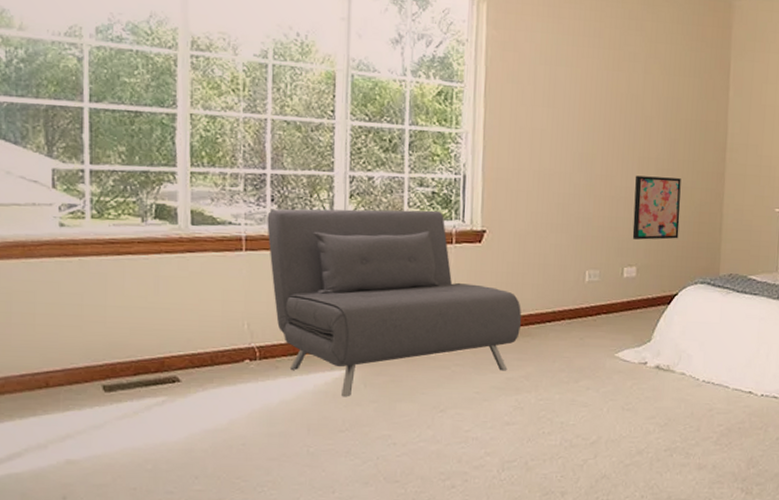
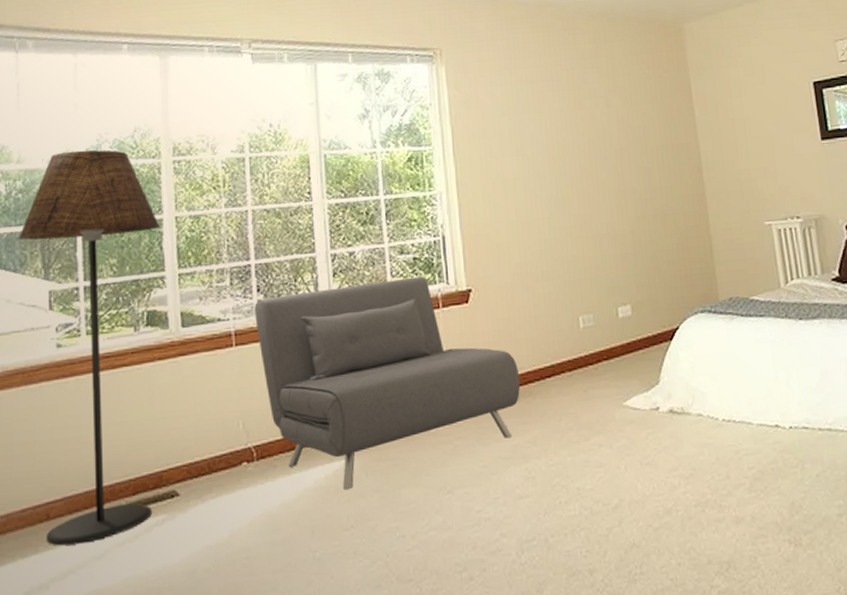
floor lamp: none [20,26,173,413] -> present [19,150,160,546]
wall art: present [632,175,681,240] -> none [614,206,669,276]

